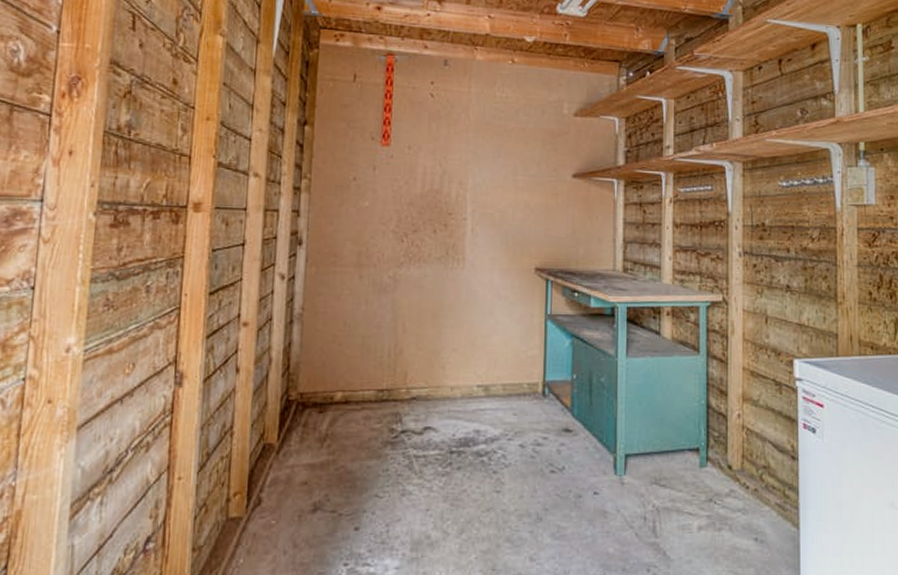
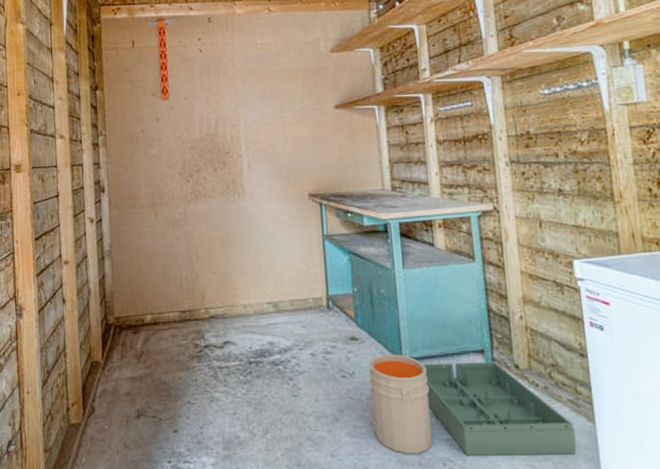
bucket: none [575,449,641,558] -> present [367,354,433,454]
plastic crate: none [637,460,780,561] -> present [423,362,577,456]

